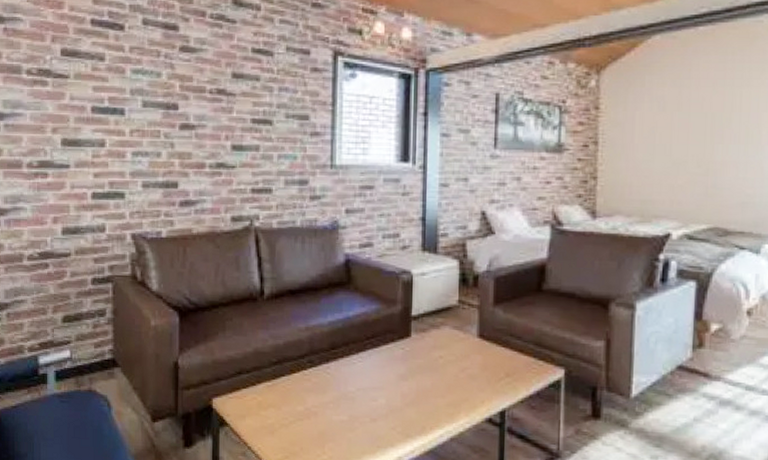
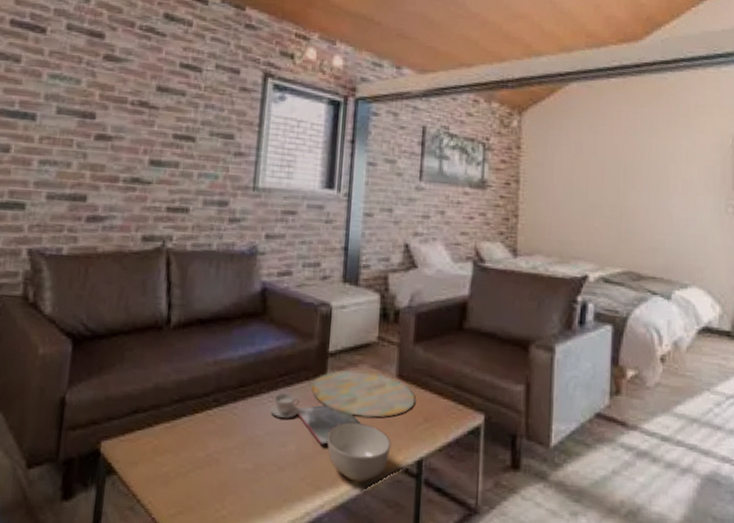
teacup: none [359,354,387,376] -> present [269,393,300,418]
magazine: none [385,364,445,399] -> present [297,405,360,445]
decorative tray: none [397,331,497,375] -> present [311,370,416,419]
bowl: none [414,379,475,431] -> present [326,422,391,482]

